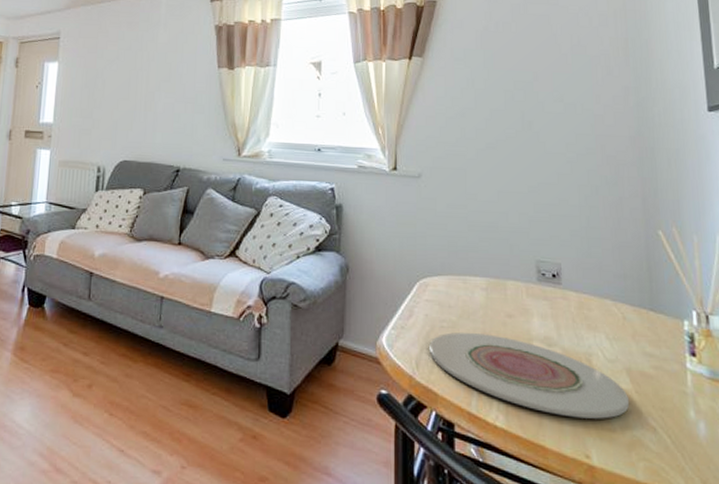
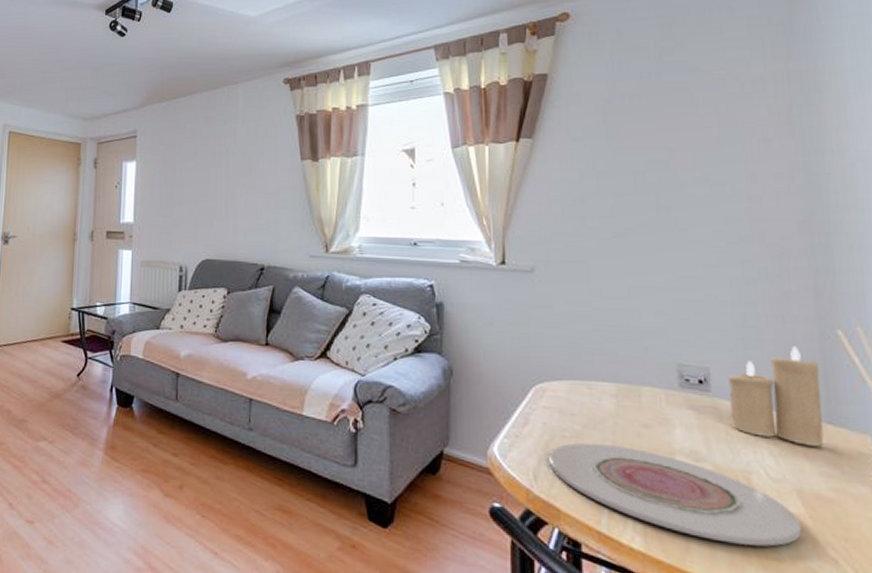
candle: none [574,244,648,330] -> present [727,346,824,447]

